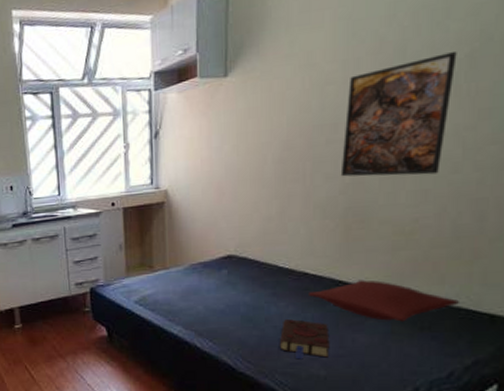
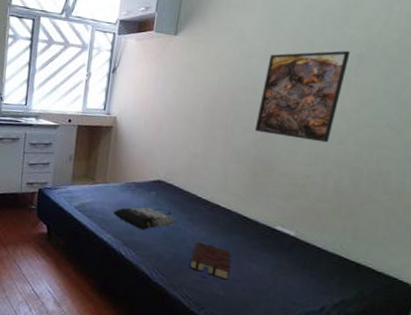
tote bag: none [180,288,255,315] -> present [113,207,175,230]
pillow: present [309,280,461,322] -> none [219,218,335,259]

